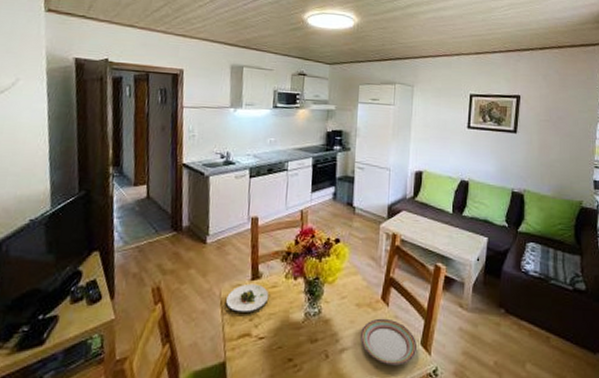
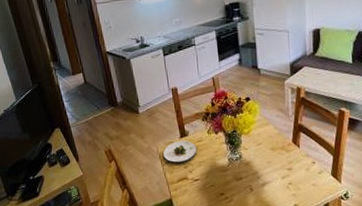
plate: present [361,318,418,366] -> none [278,157,329,193]

